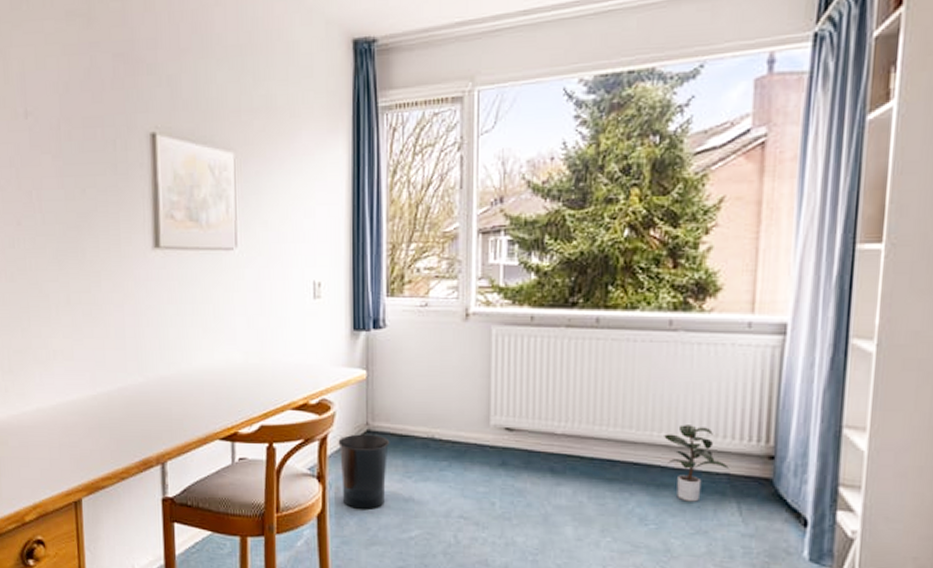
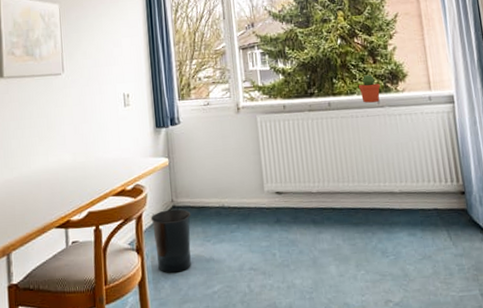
succulent plant: none [643,283,677,323] -> present [358,74,380,103]
potted plant: present [664,425,729,502] -> none [388,175,436,234]

